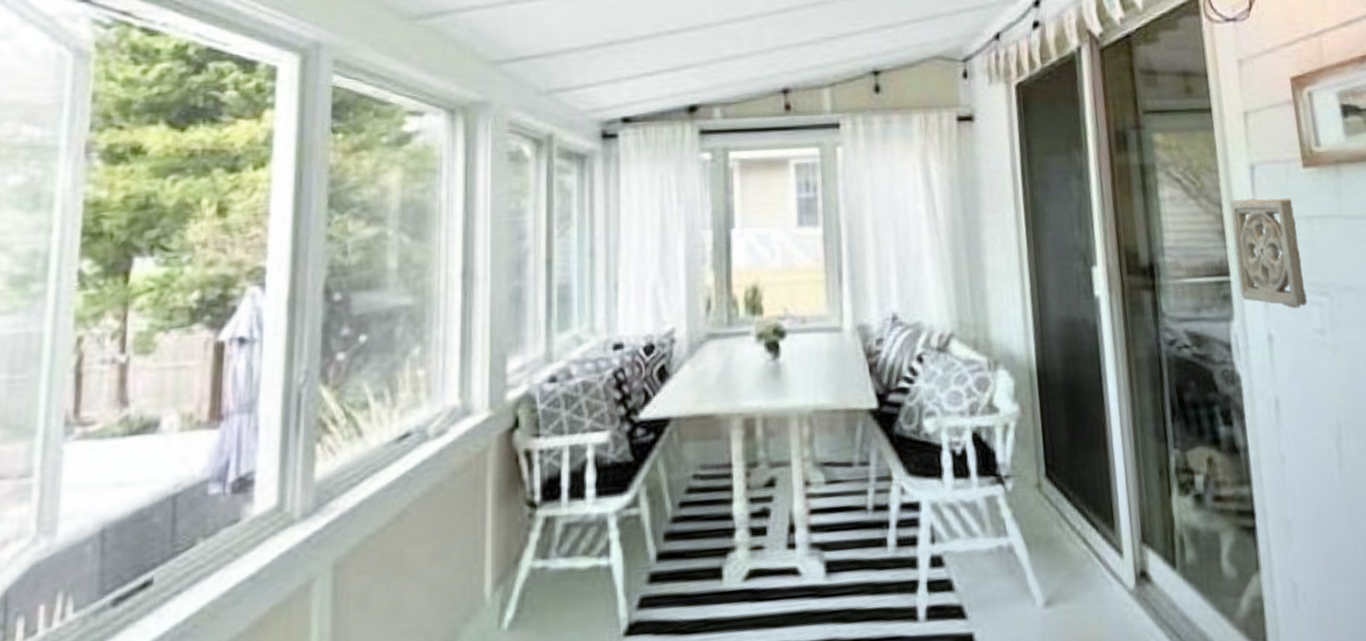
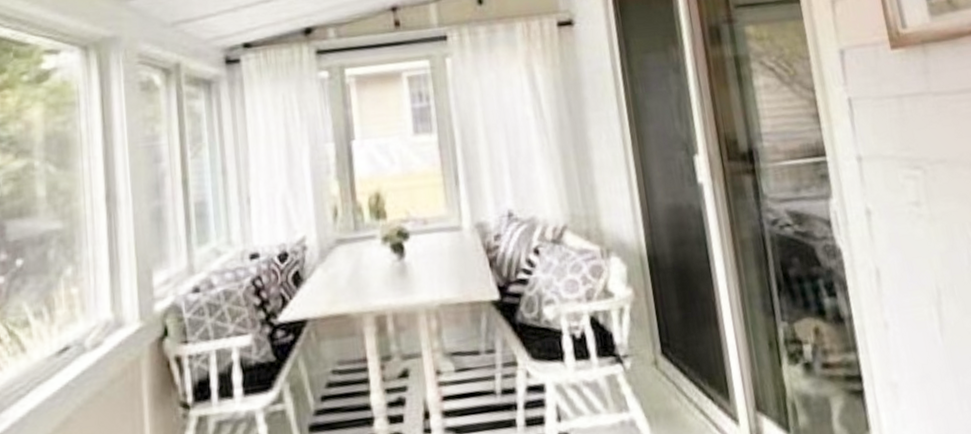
wall ornament: present [1230,198,1307,309] -> none [823,79,902,184]

